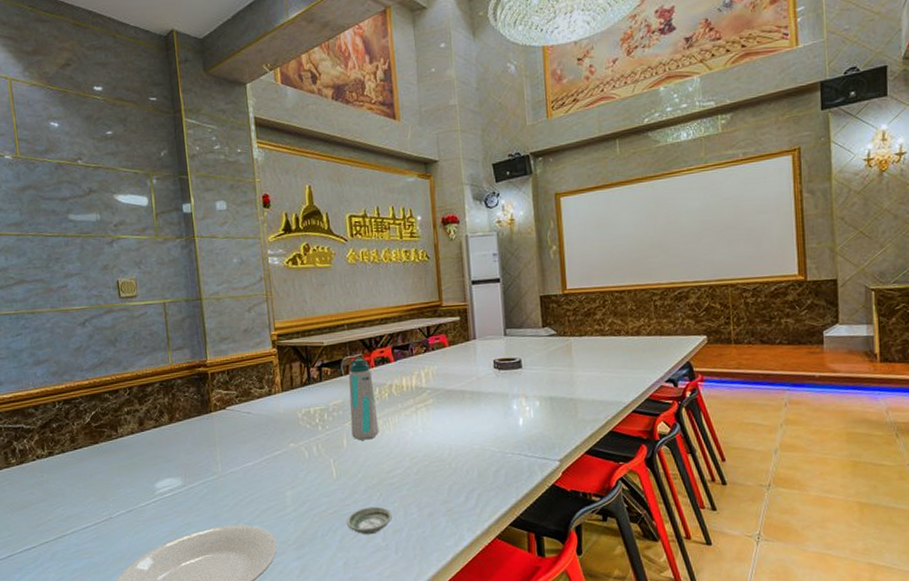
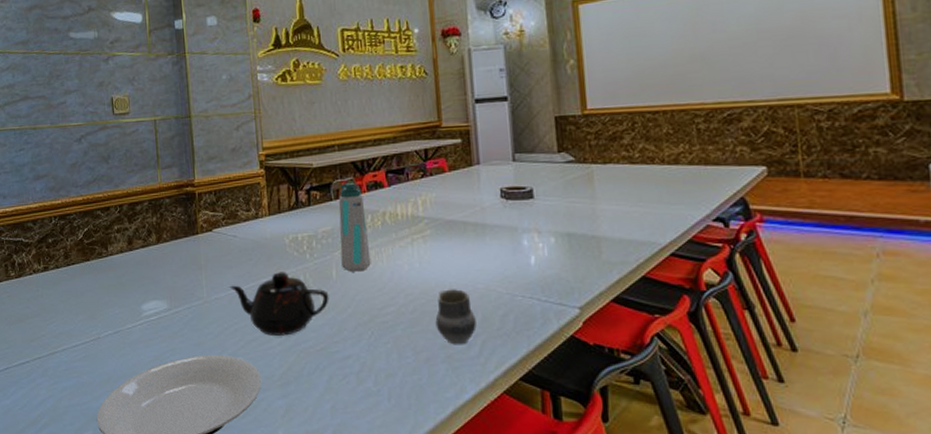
teapot: none [244,443,341,504] -> present [229,272,329,336]
saucer: present [346,506,392,535] -> none [334,346,385,377]
cup: none [437,450,473,500] -> present [435,289,477,345]

